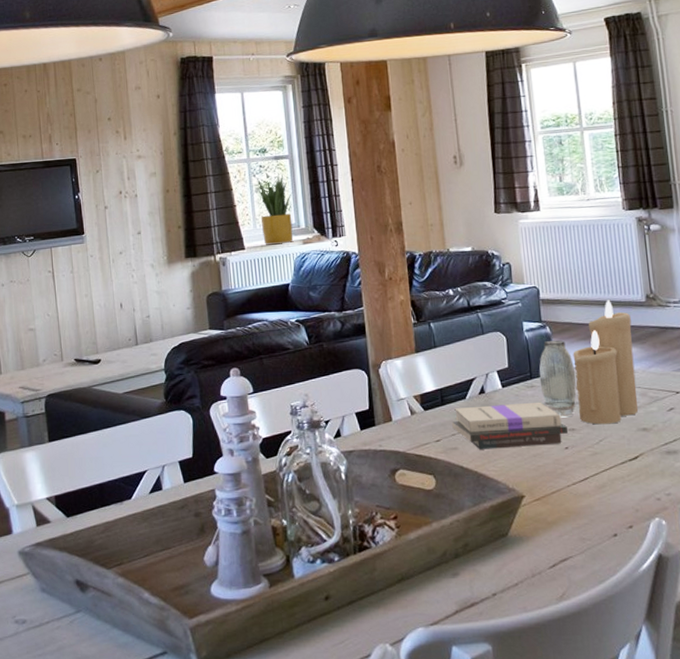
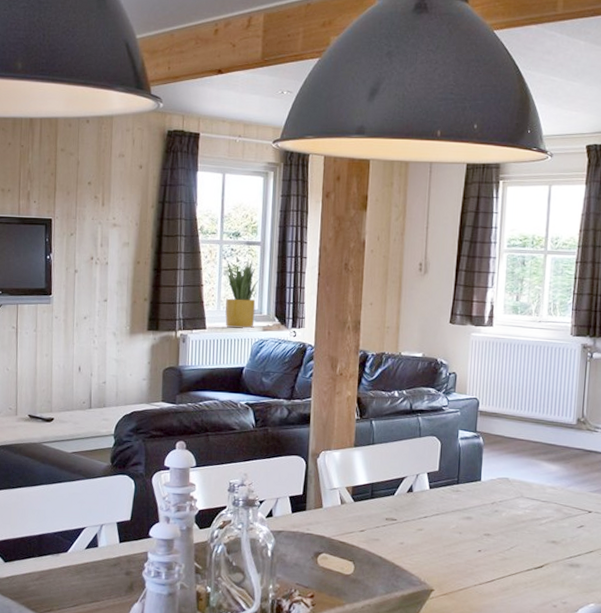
books: present [452,402,568,450] -> none [377,503,483,546]
vase: present [539,340,577,418] -> none [465,450,500,523]
candle: present [572,300,639,425] -> none [495,419,560,534]

